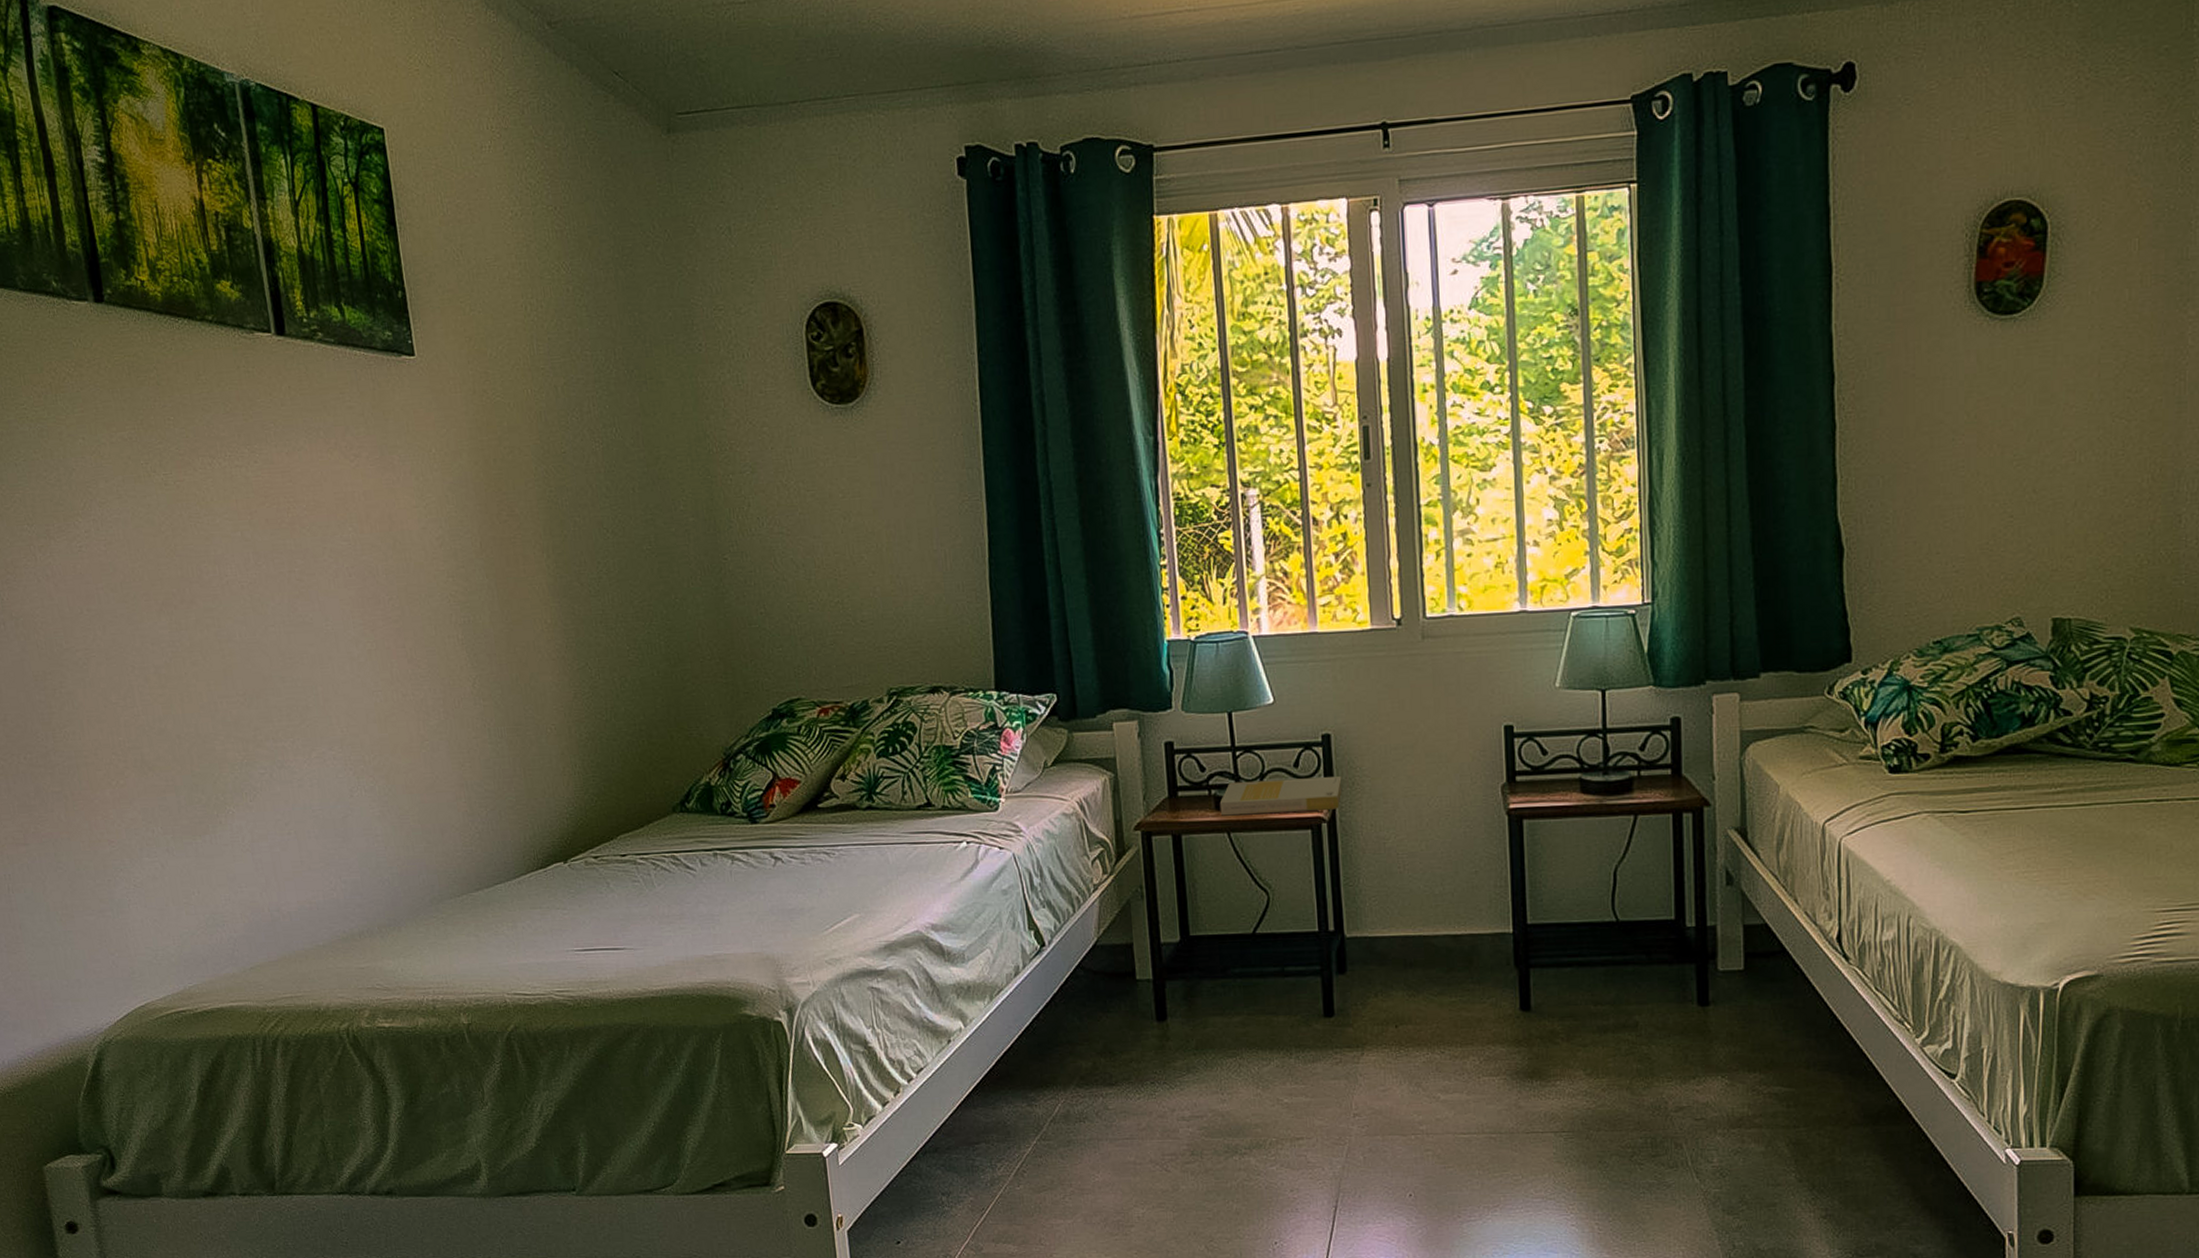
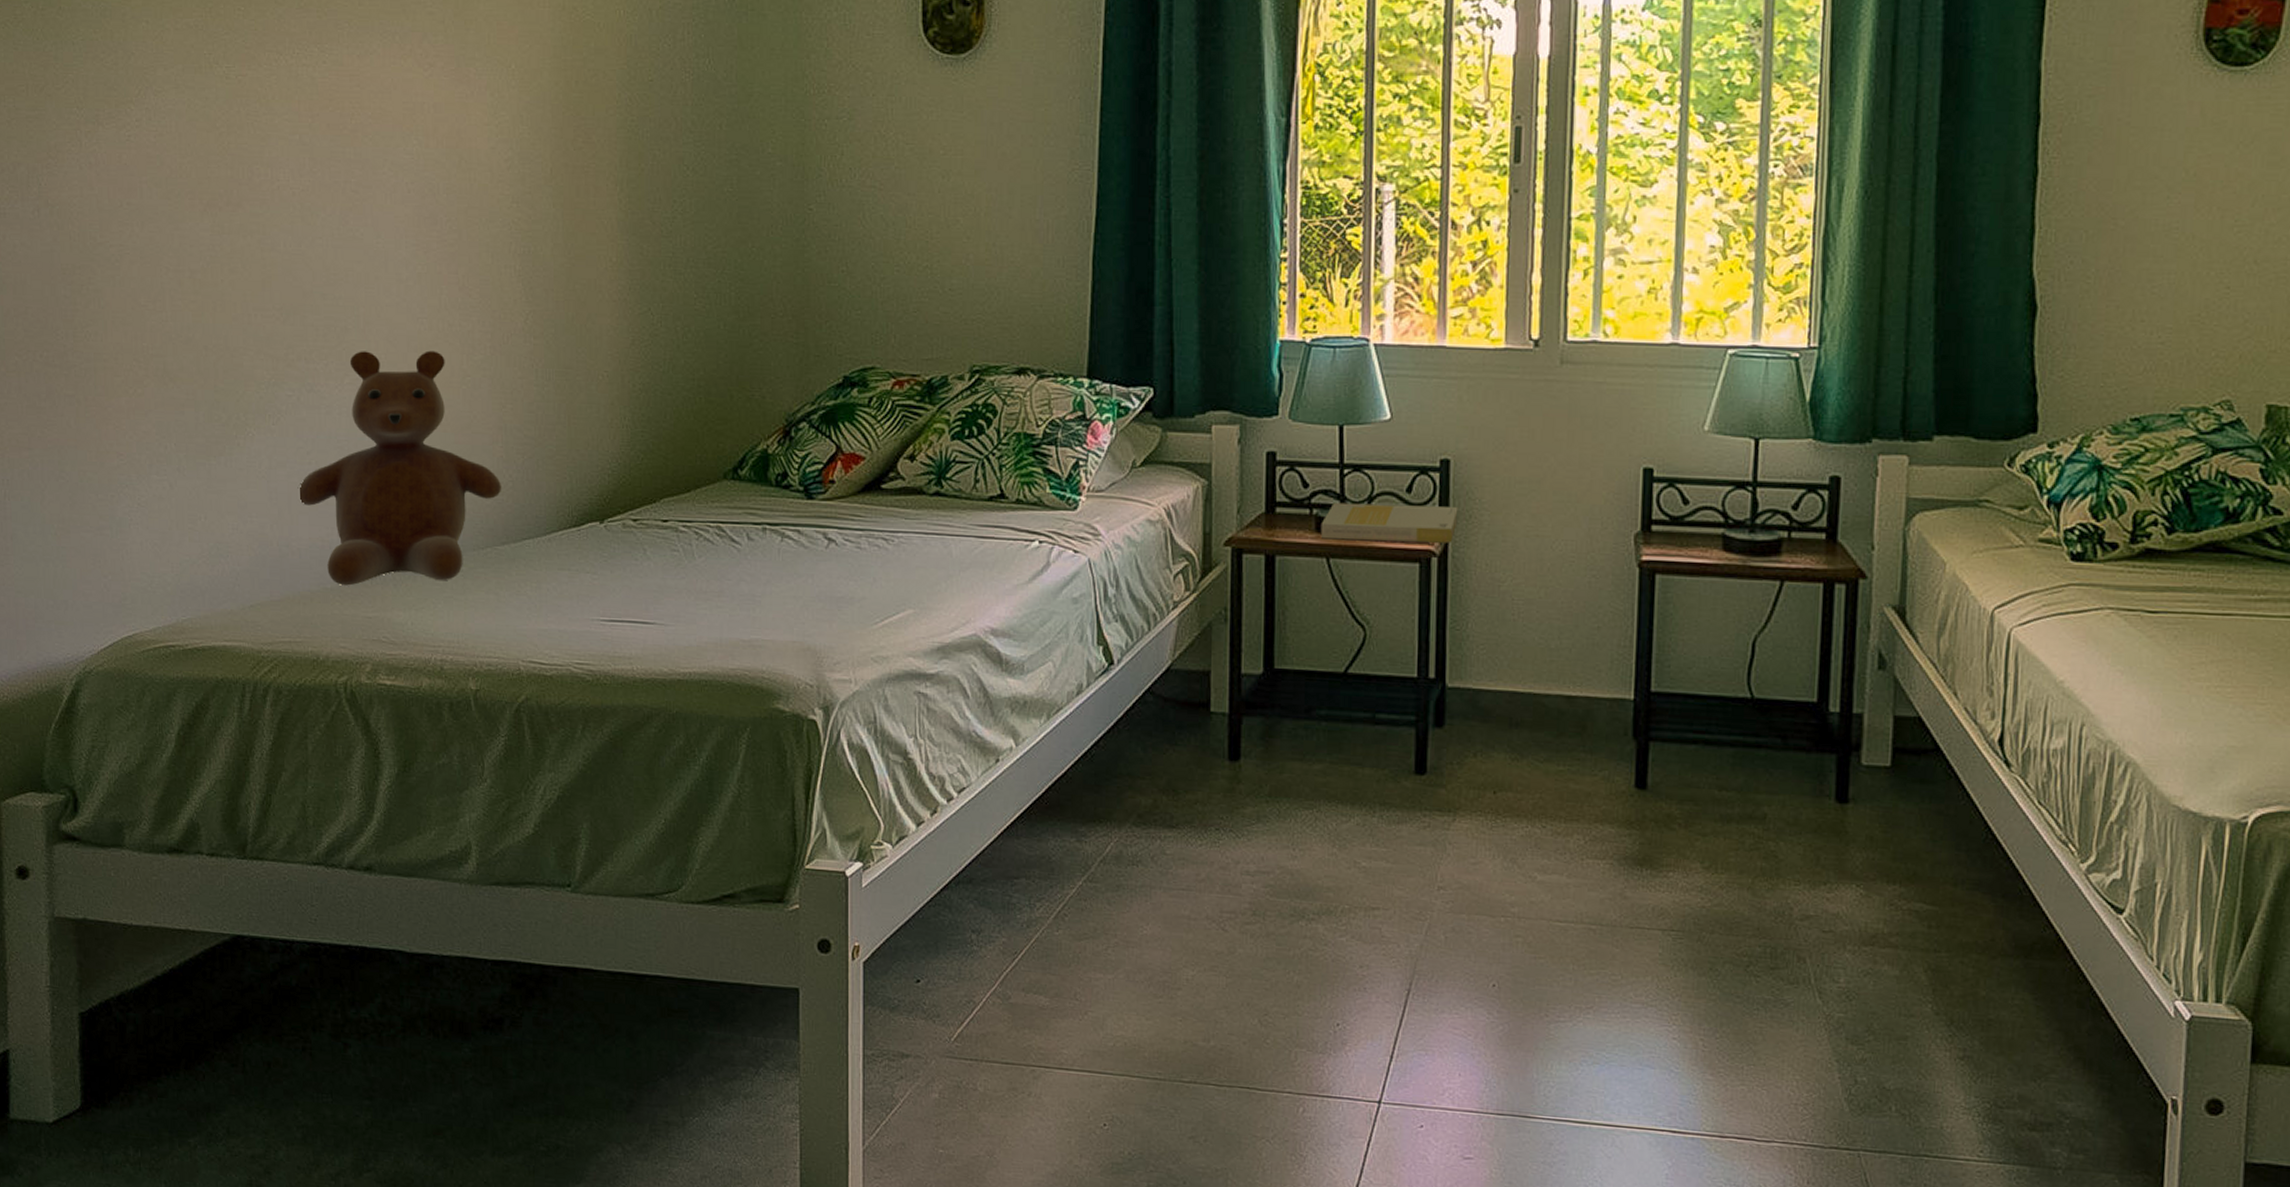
teddy bear: none [280,720,470,942] -> present [297,350,502,586]

